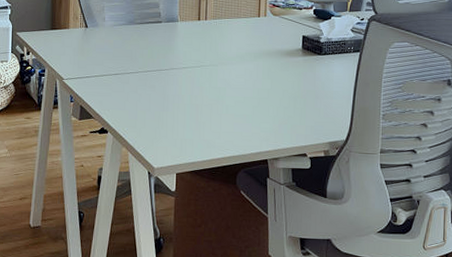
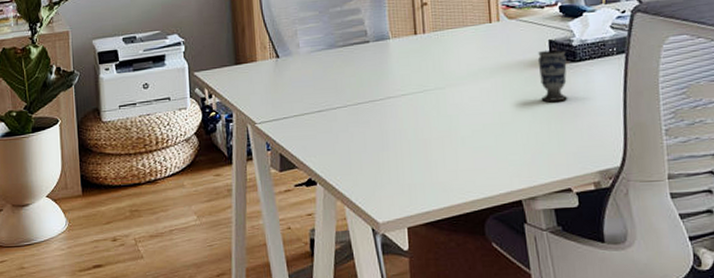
cup: none [291,44,315,84] -> present [537,50,568,102]

